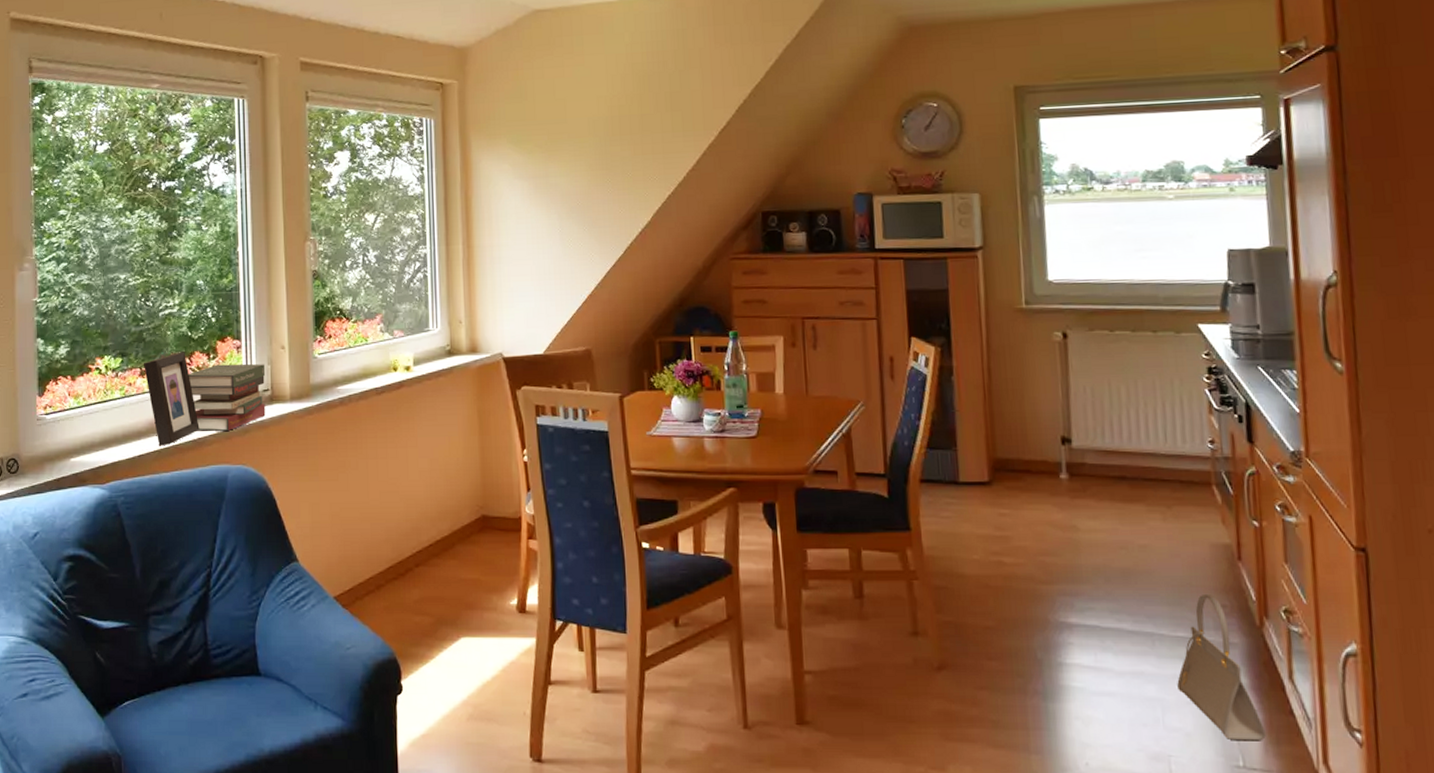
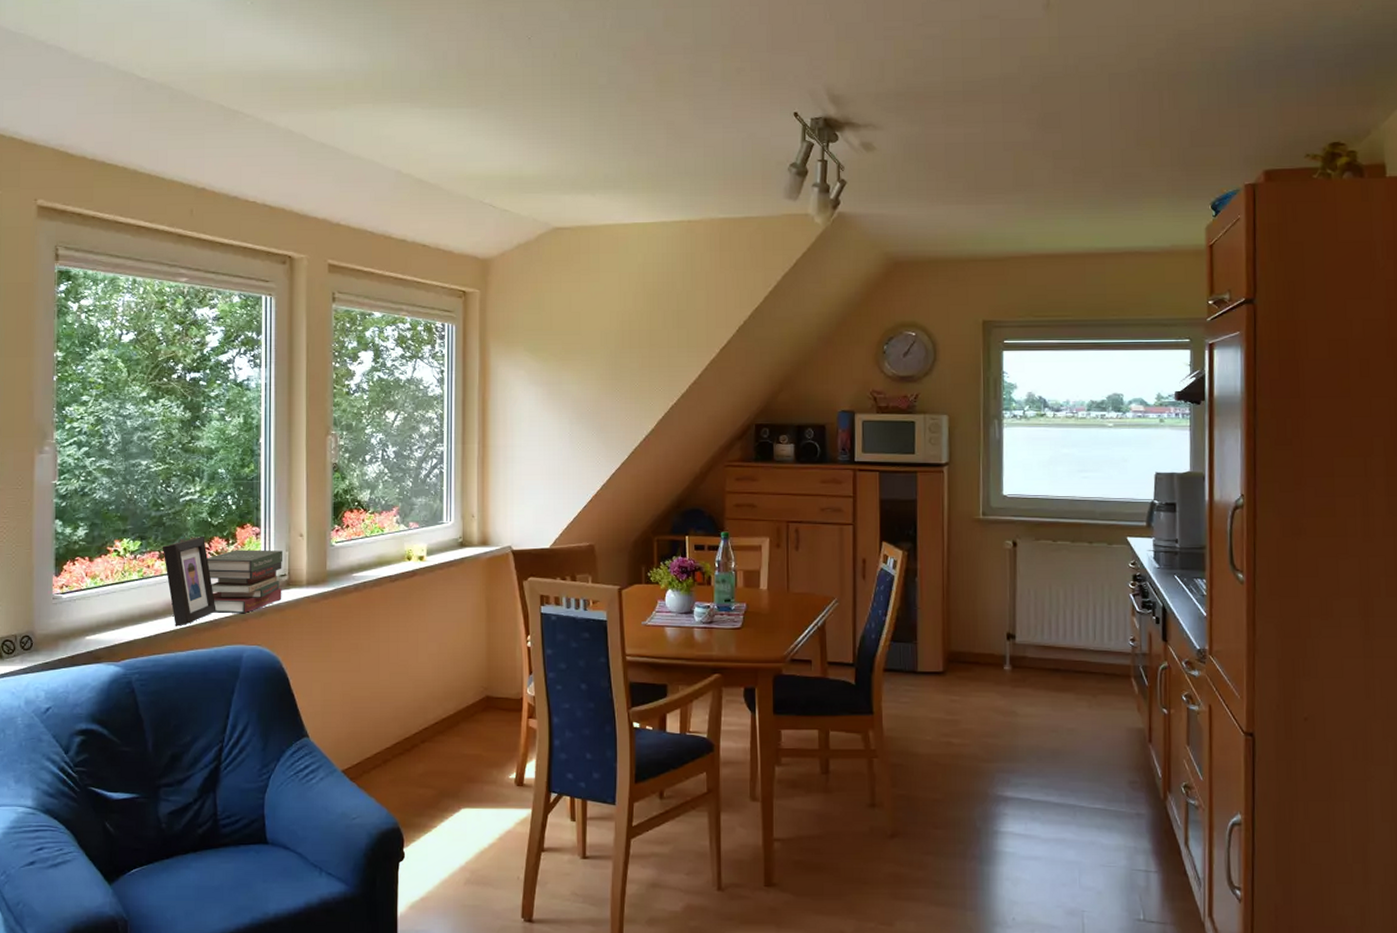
handbag: present [1177,595,1266,741] -> none [1093,772,1163,898]

